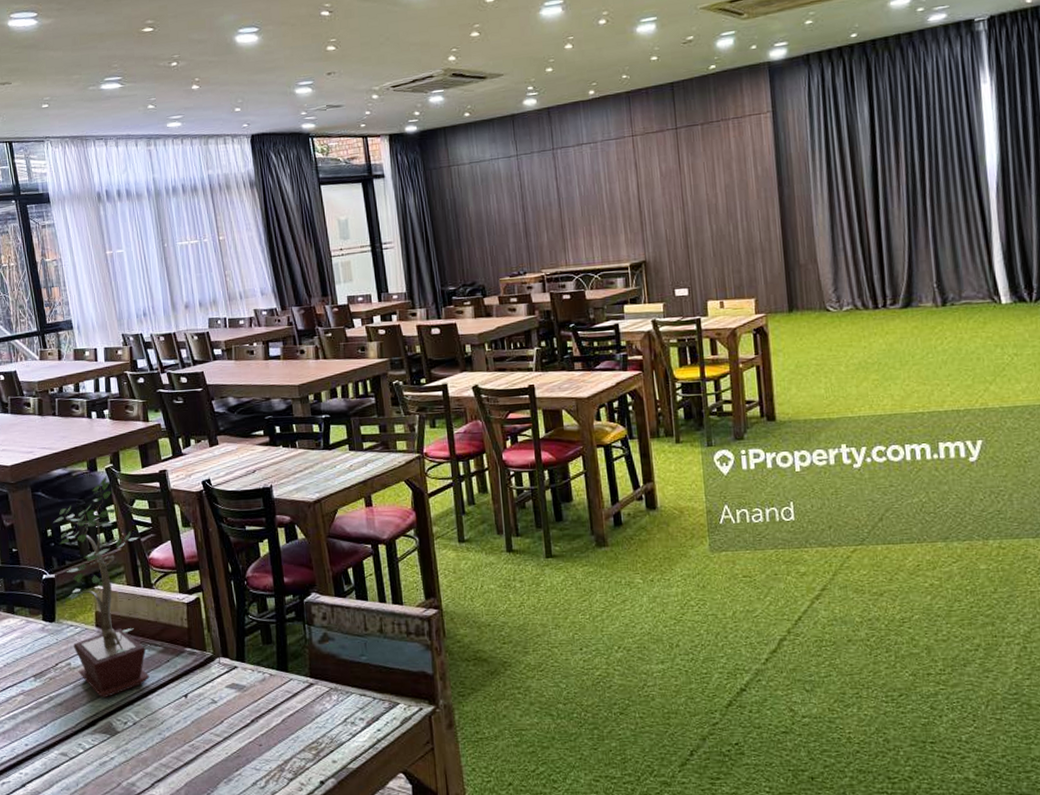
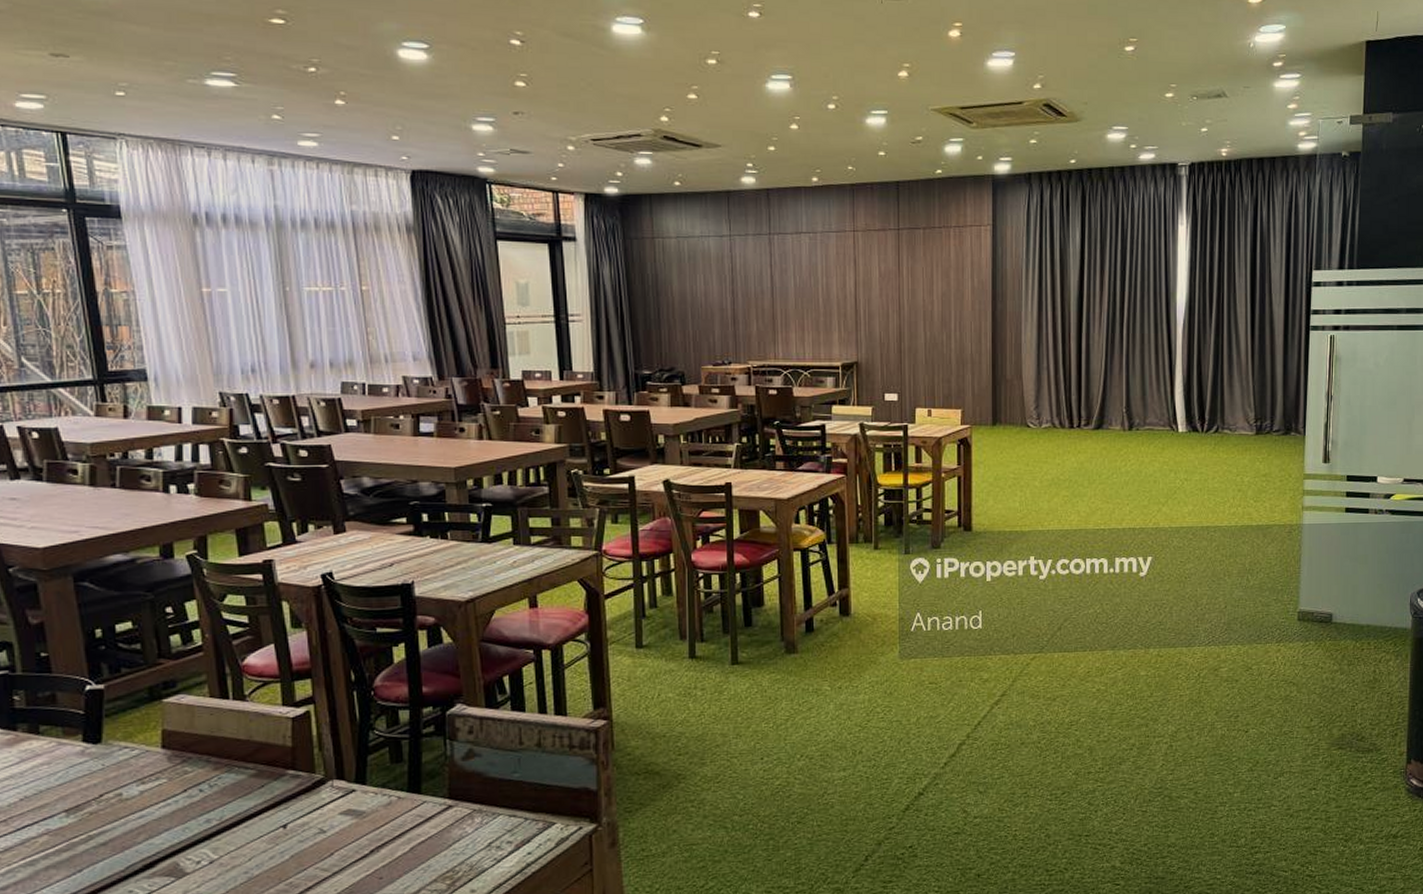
potted plant: present [53,476,150,698] -> none [105,565,236,834]

